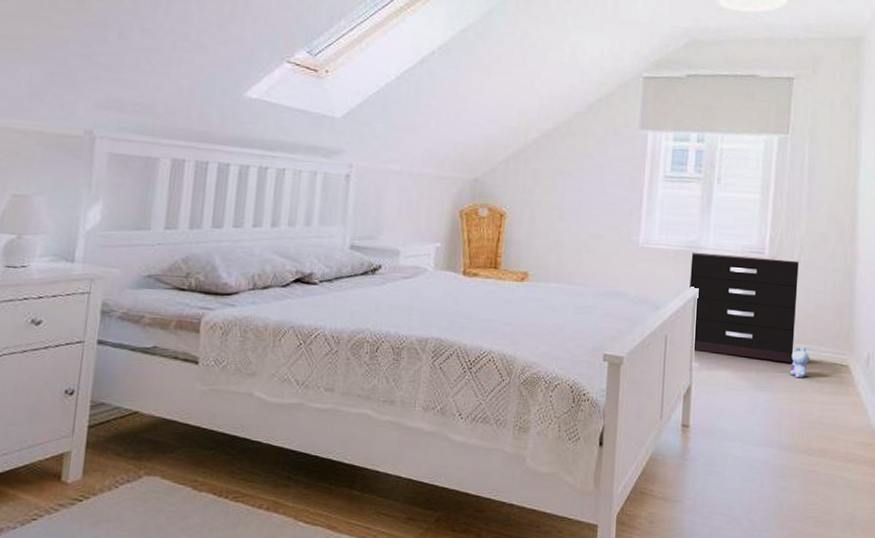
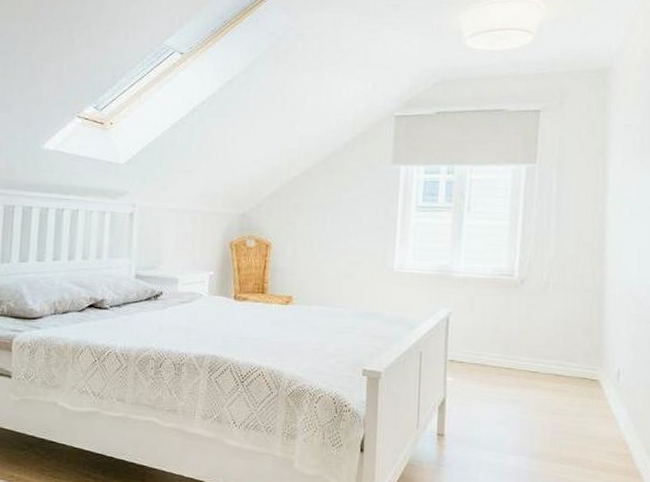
dresser: present [689,253,799,363] -> none [442,276,548,378]
plush toy: present [790,346,810,378] -> none [541,362,560,391]

